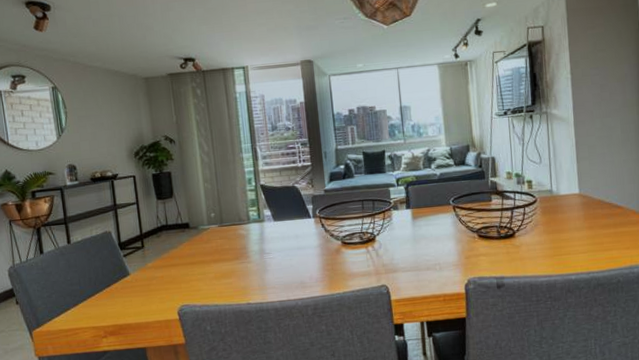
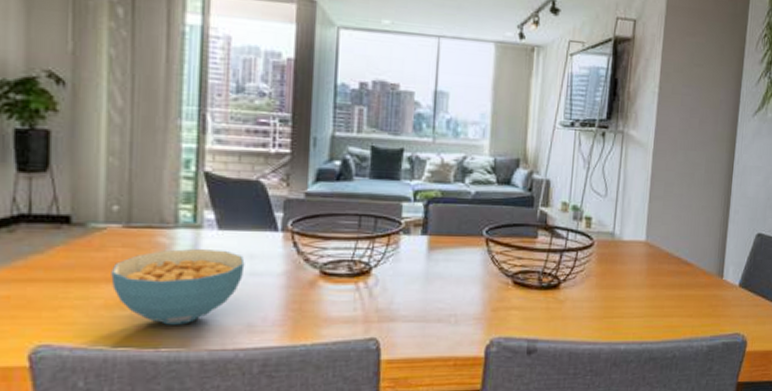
cereal bowl: none [216,234,294,287] -> present [111,248,245,325]

